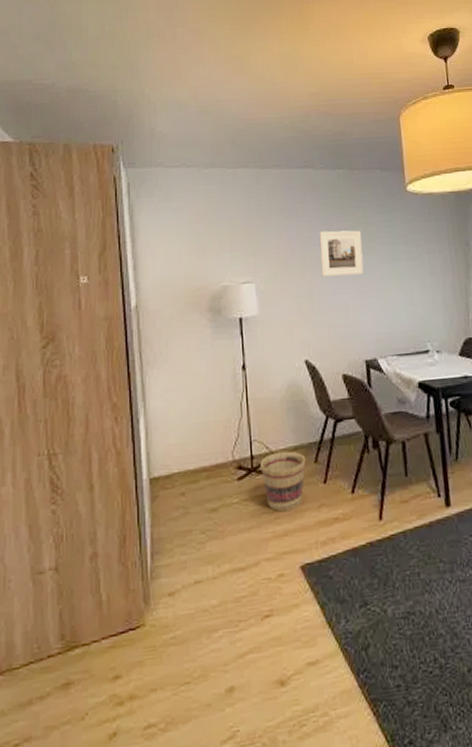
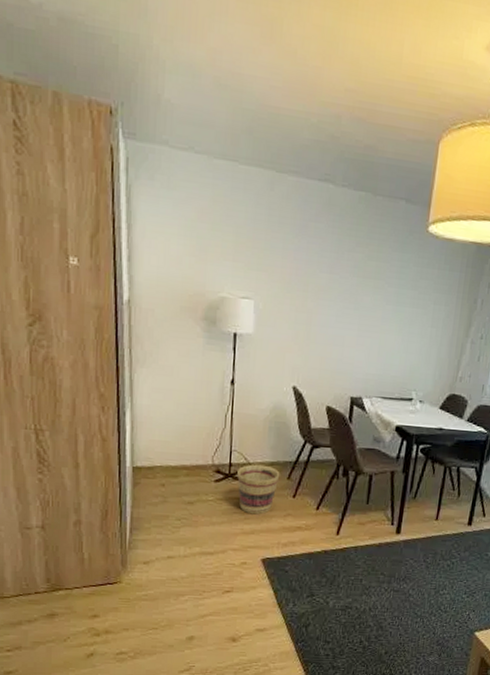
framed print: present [319,230,364,277] -> none [323,257,372,313]

